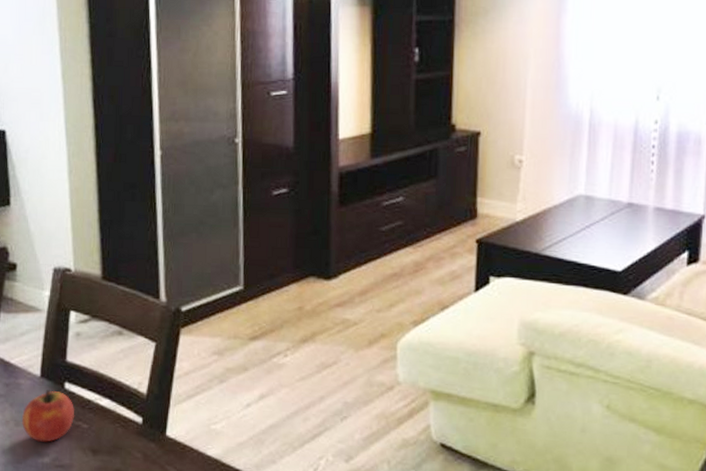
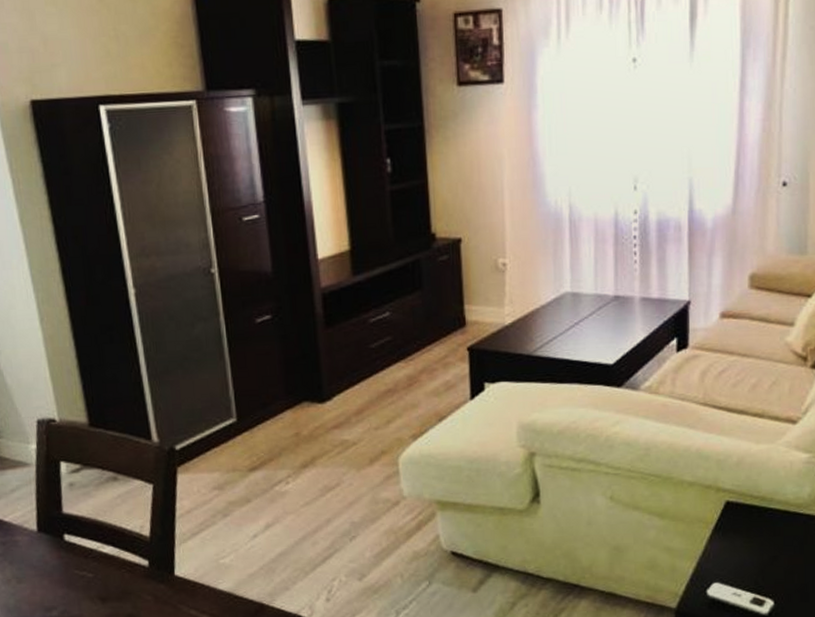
fruit: present [22,390,74,442] -> none [24,543,78,596]

